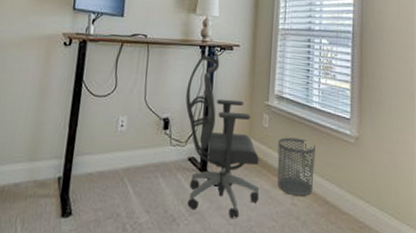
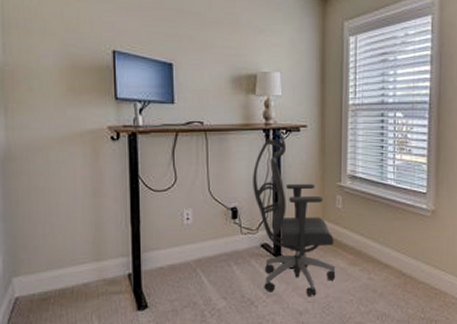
waste bin: present [277,137,315,196] -> none [352,216,391,270]

